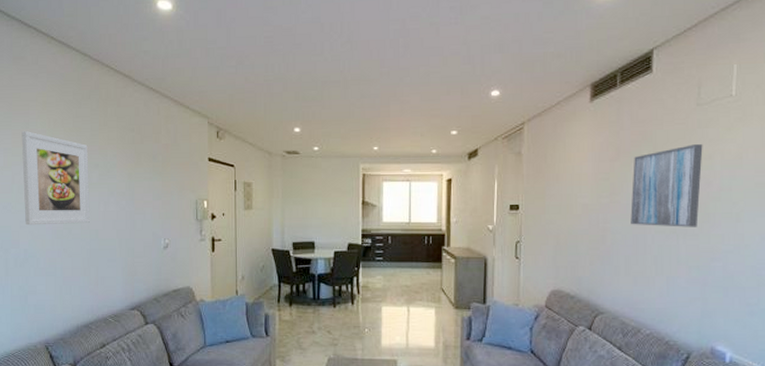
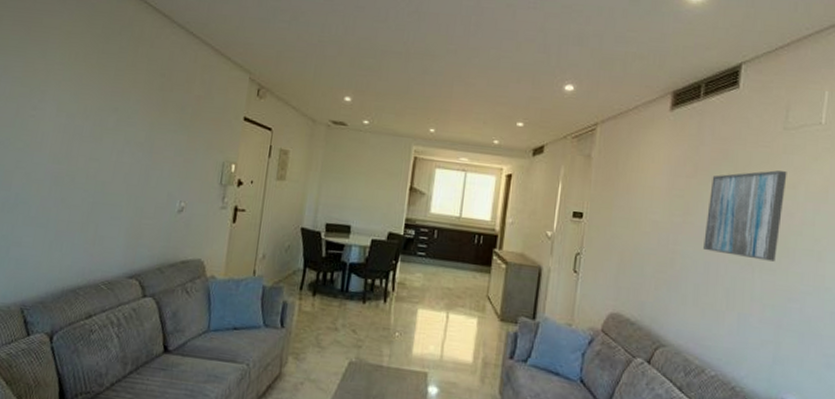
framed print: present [21,131,90,226] -> none [22,60,110,173]

